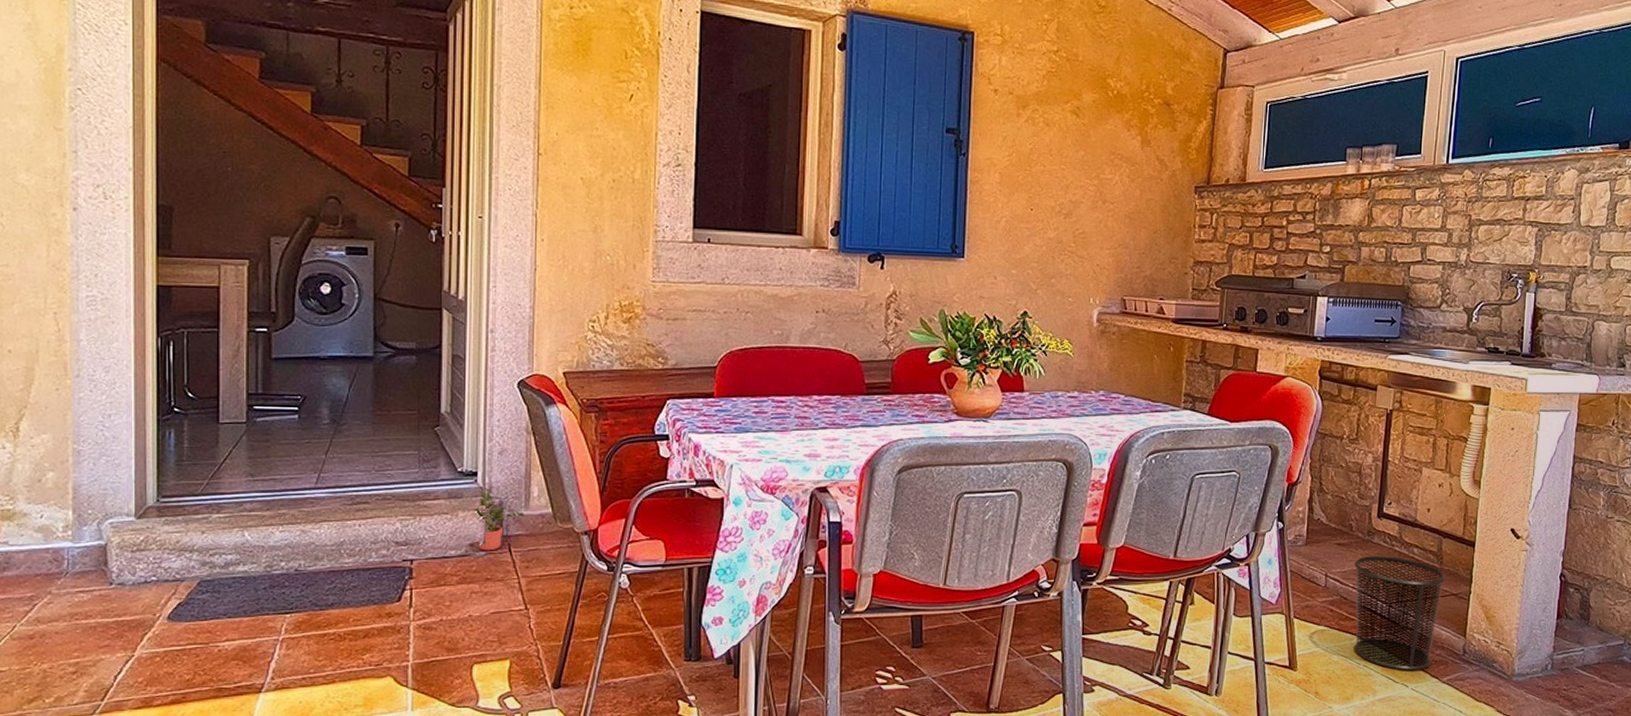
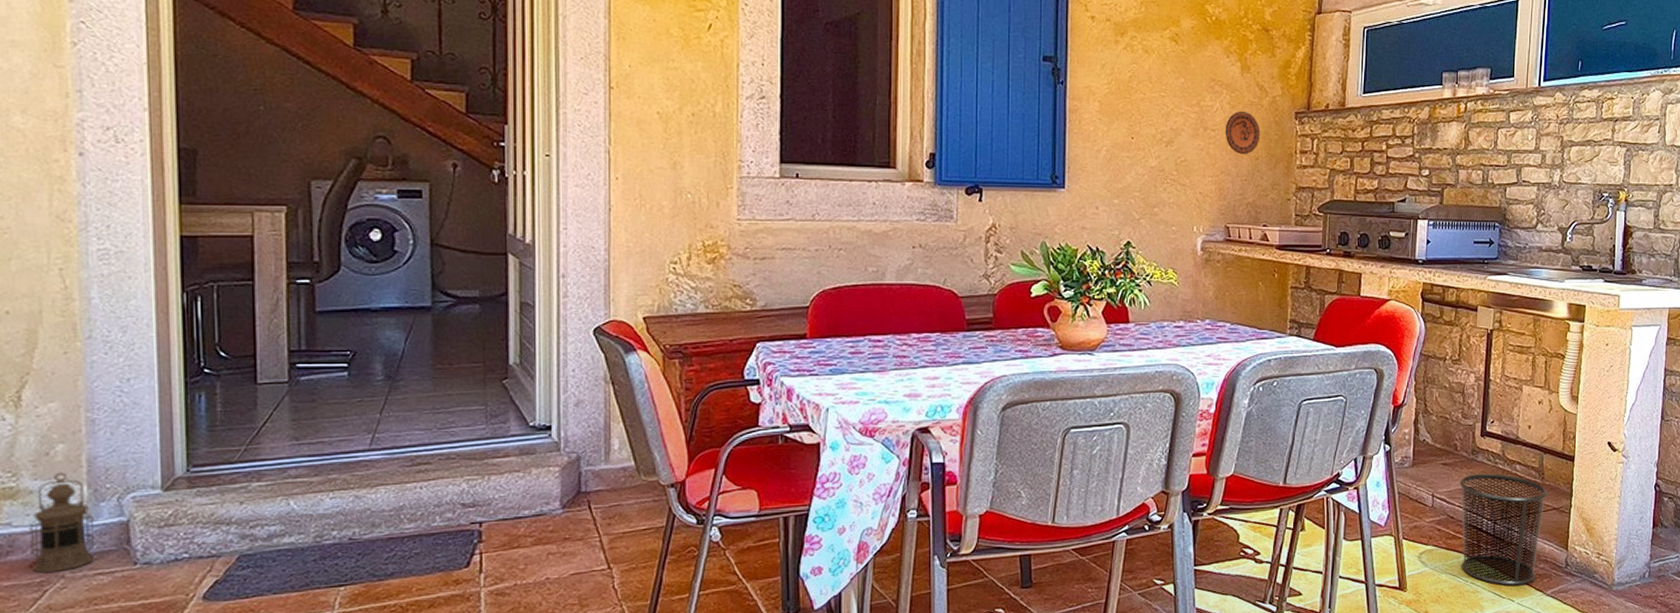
lantern: none [22,497,78,589] -> present [28,472,95,574]
potted plant: present [474,487,525,551] -> none [549,441,605,509]
decorative plate: none [1123,185,1159,228] -> present [1225,112,1260,155]

